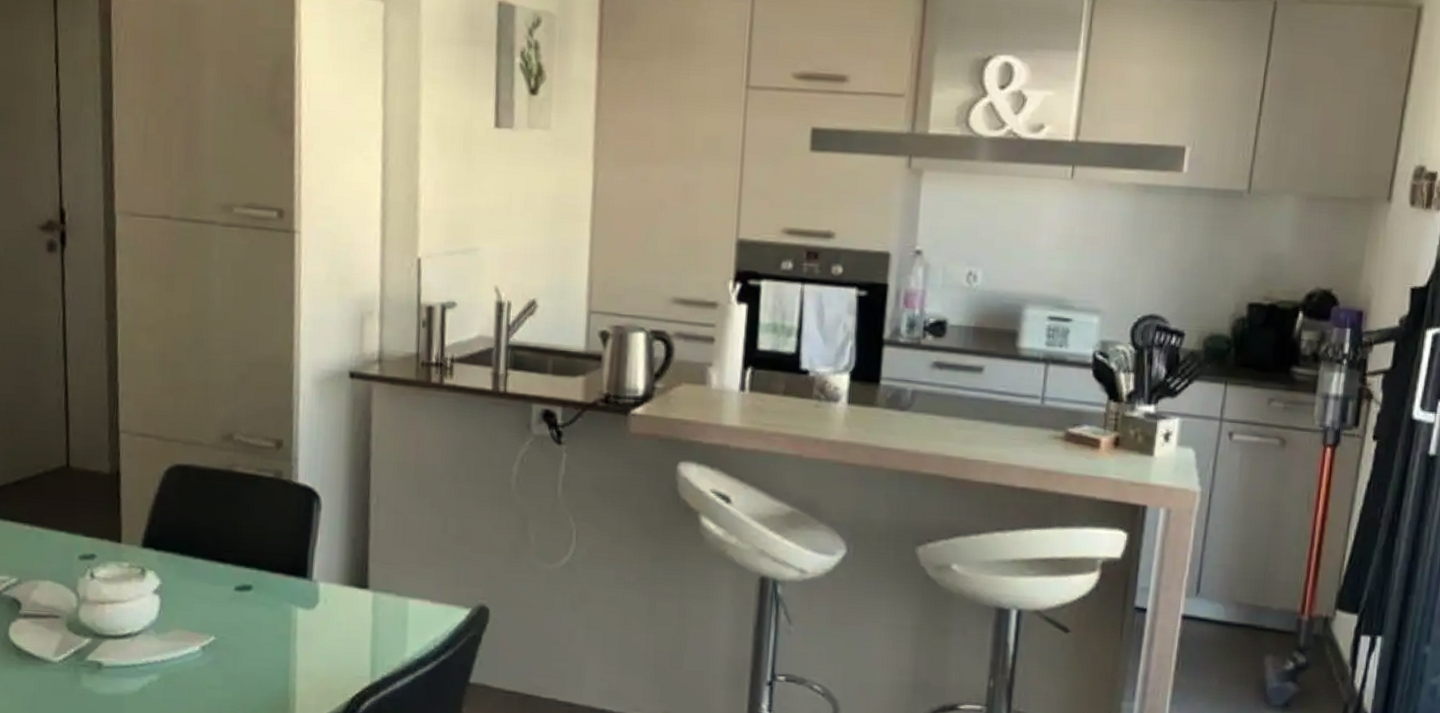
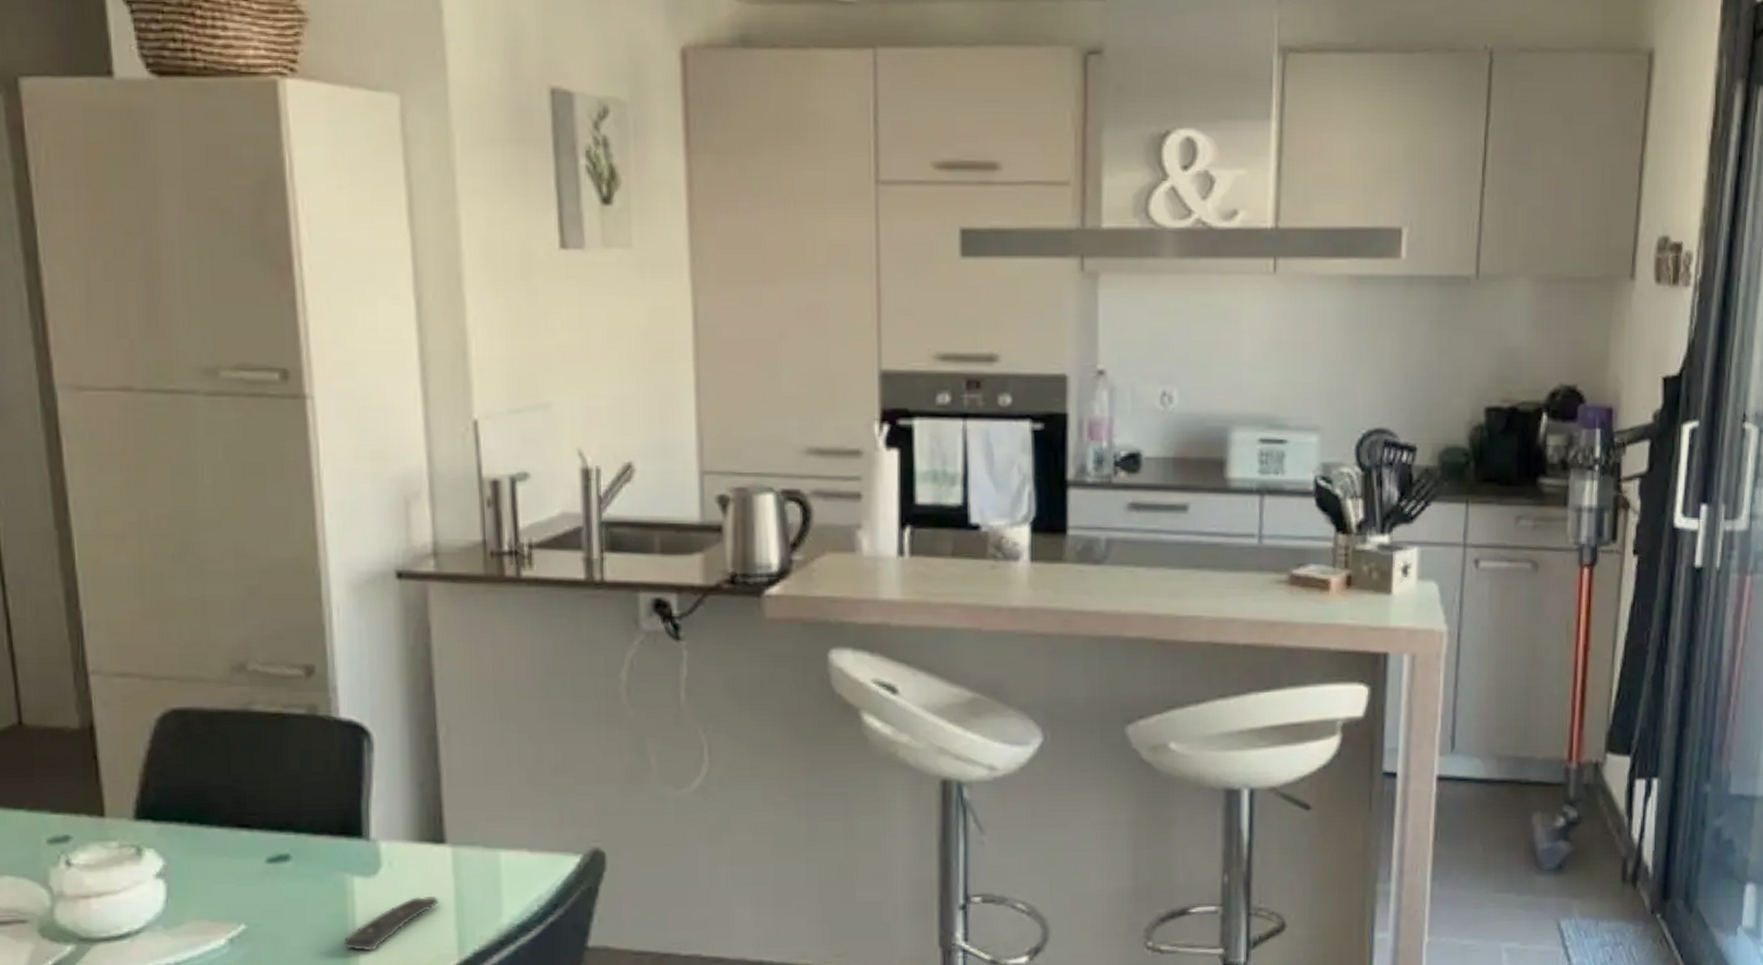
remote control: none [285,629,360,668] -> present [343,896,439,952]

